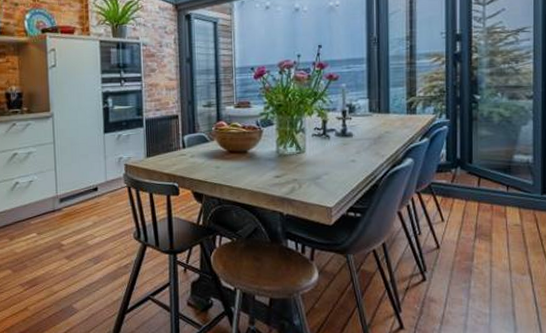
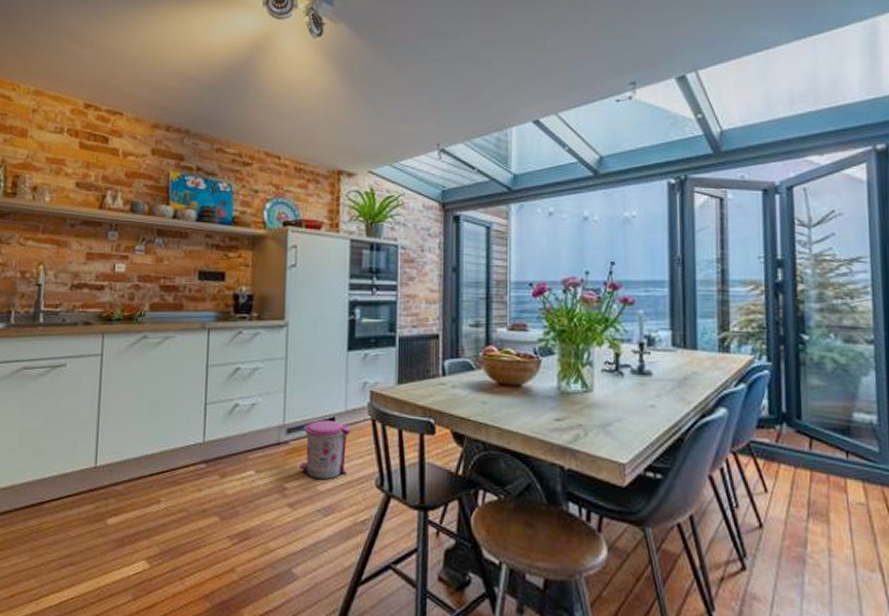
trash can: none [72,190,111,237] -> present [300,420,351,480]

